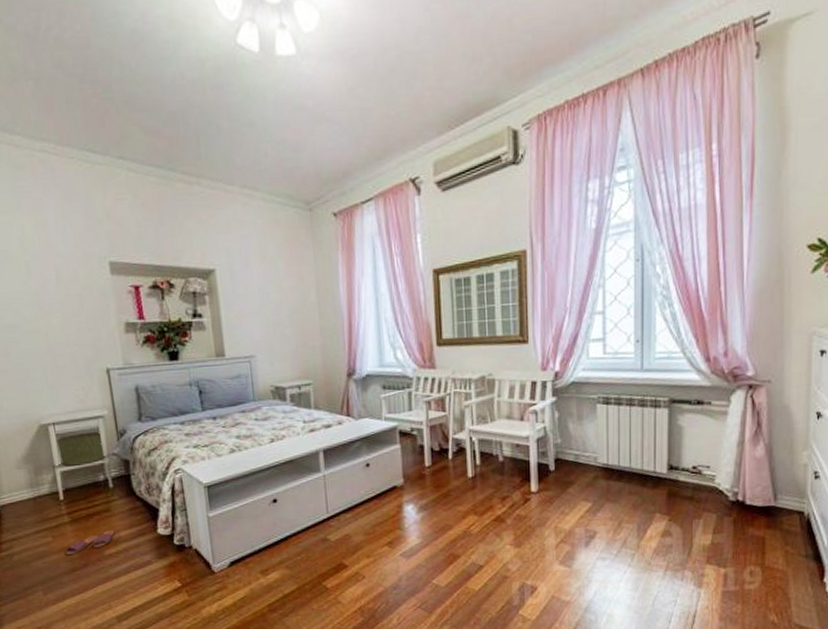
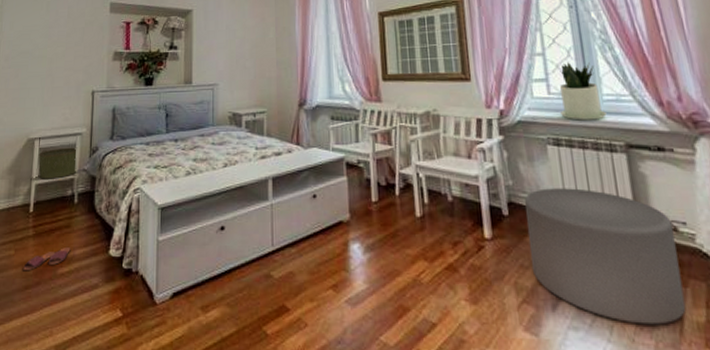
pouf: none [570,442,698,551] -> present [525,188,687,325]
planter: none [614,320,656,379] -> present [560,62,607,121]

